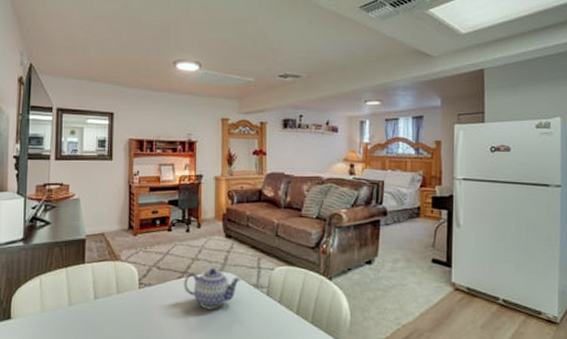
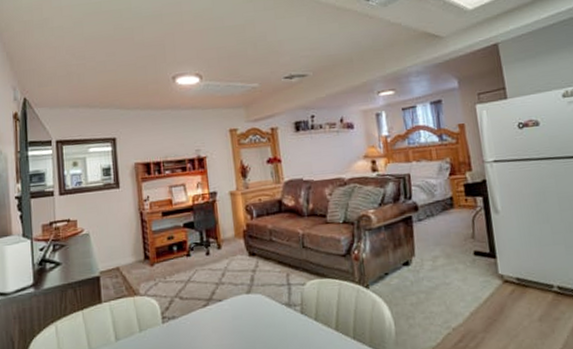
teapot: present [183,267,241,309] -> none [209,290,272,337]

